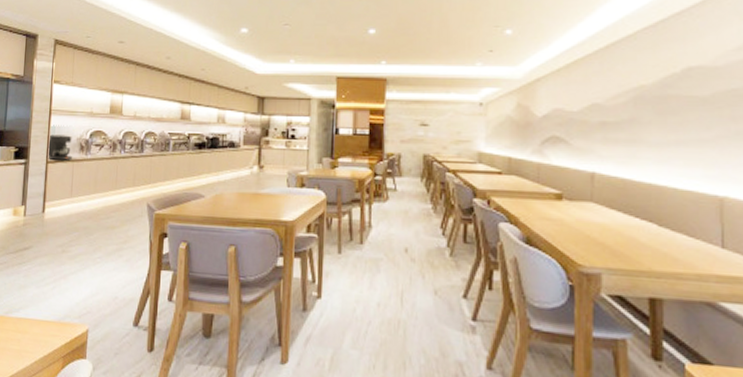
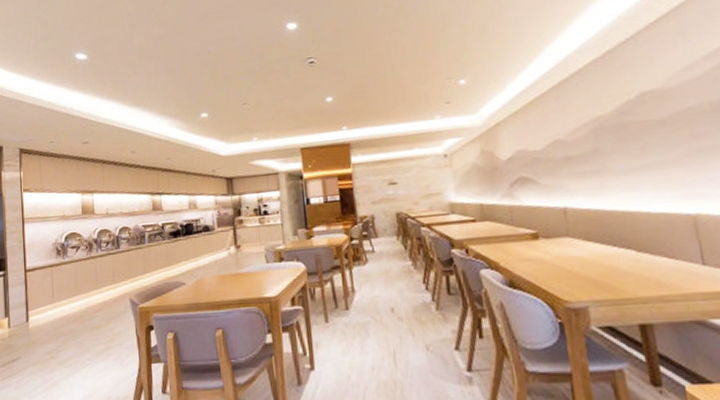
coffee maker: present [46,134,72,160] -> none [24,241,50,268]

